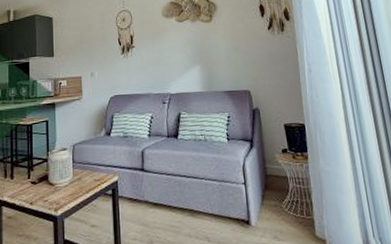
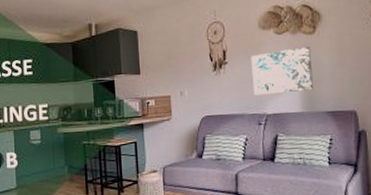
wall art: none [155,33,212,77] -> present [251,46,313,96]

